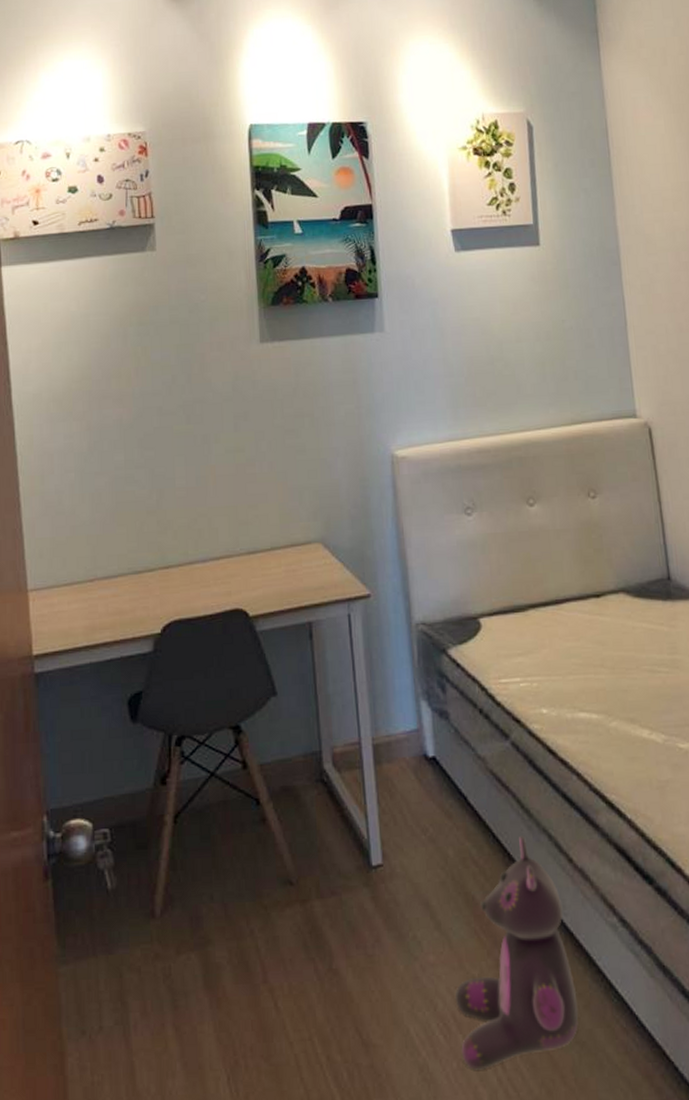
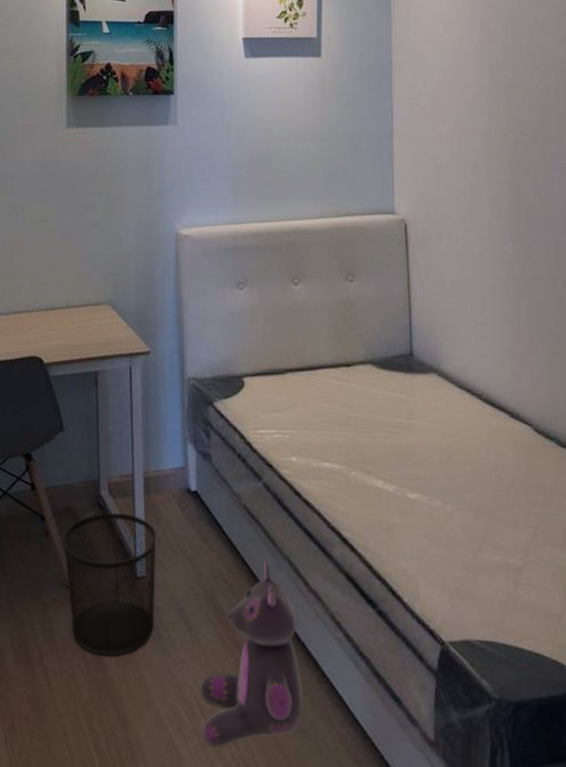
waste bin: none [282,788,396,967] -> present [62,512,157,657]

